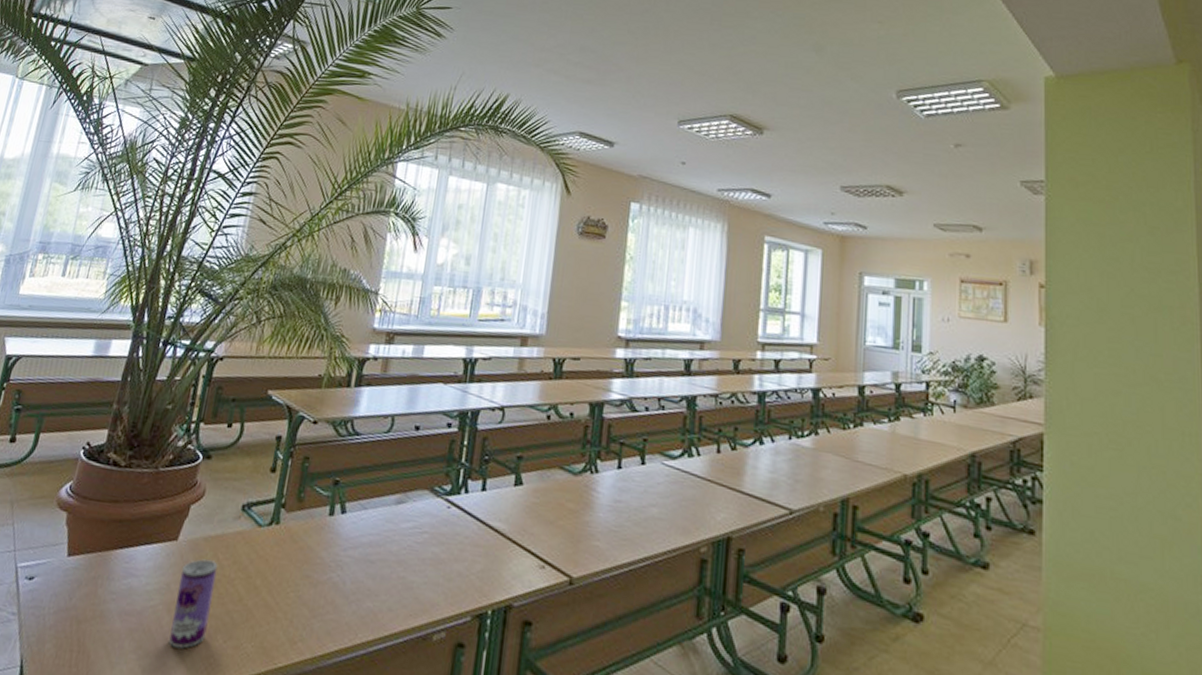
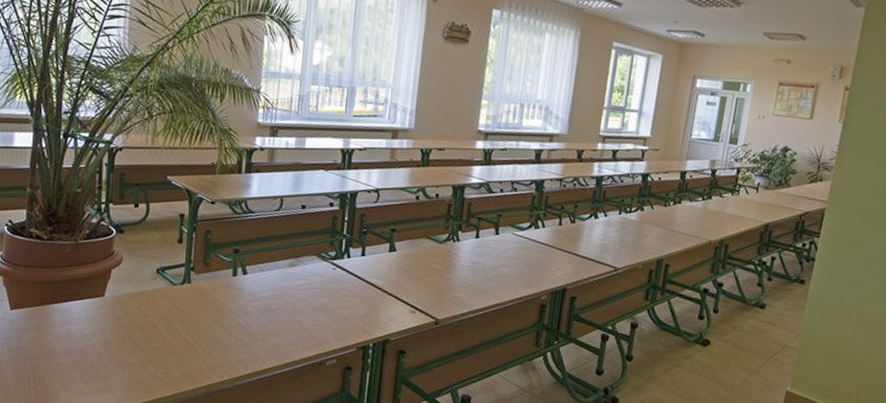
beverage can: present [168,559,218,649] -> none [109,310,142,375]

